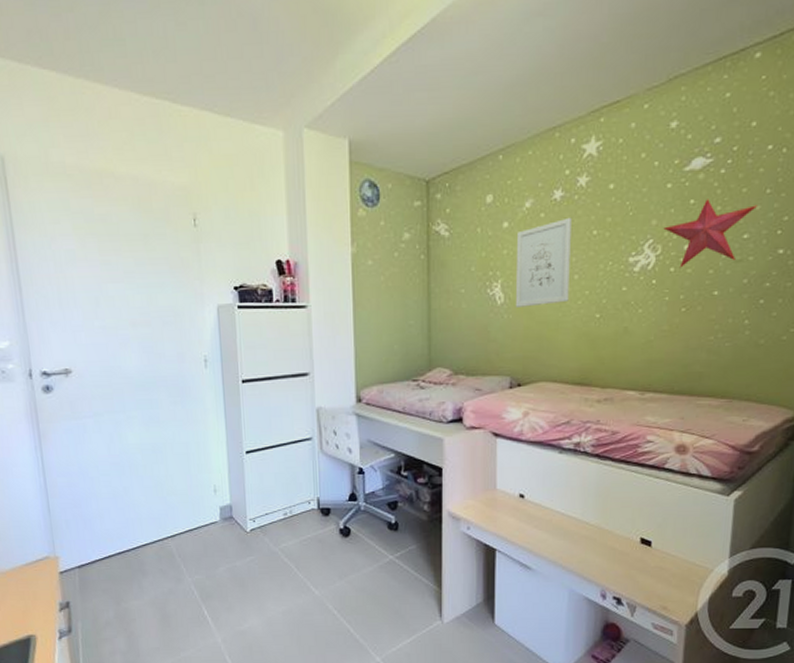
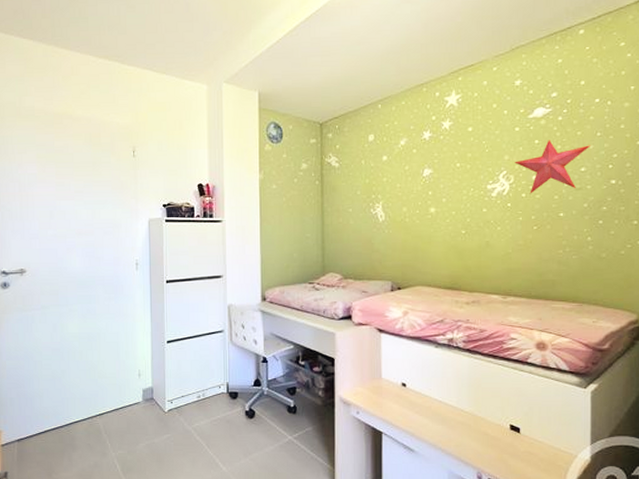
wall art: present [515,217,571,307] -> none [394,153,439,224]

